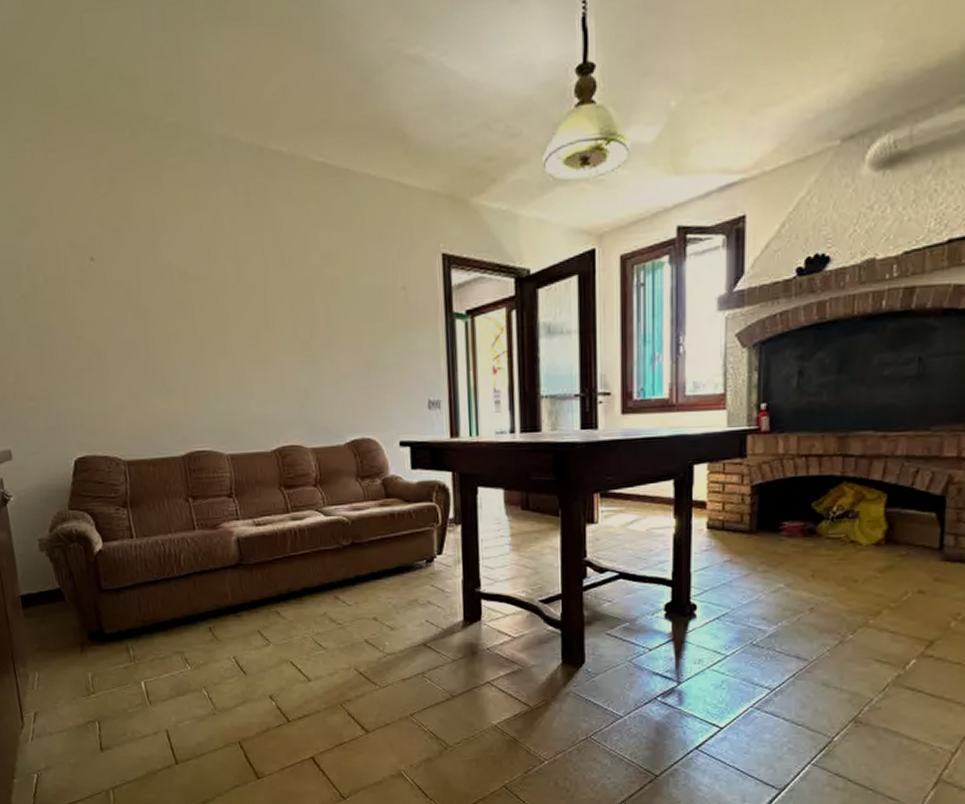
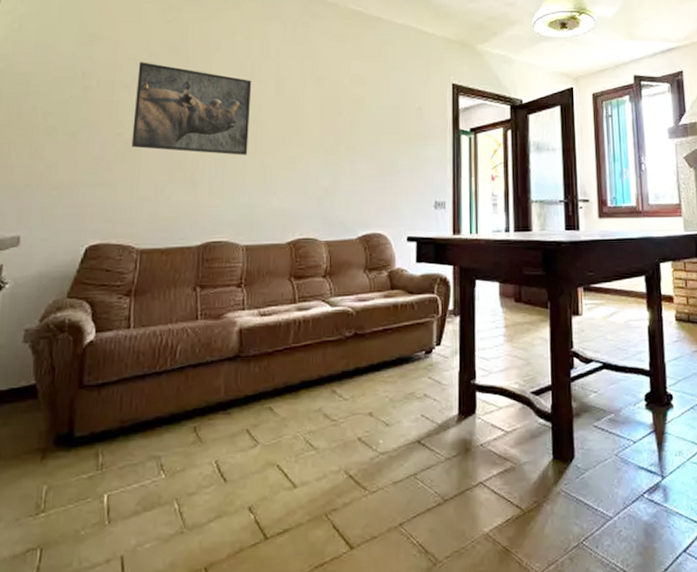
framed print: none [82,249,217,356] -> present [131,62,252,155]

